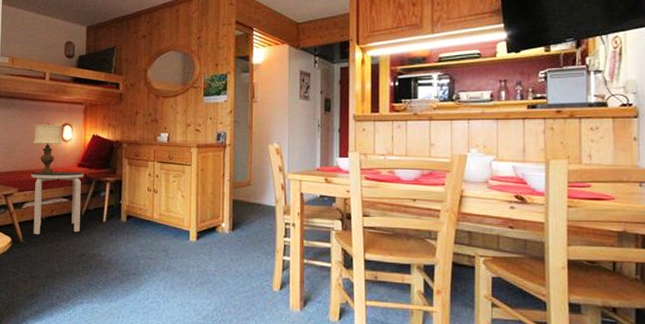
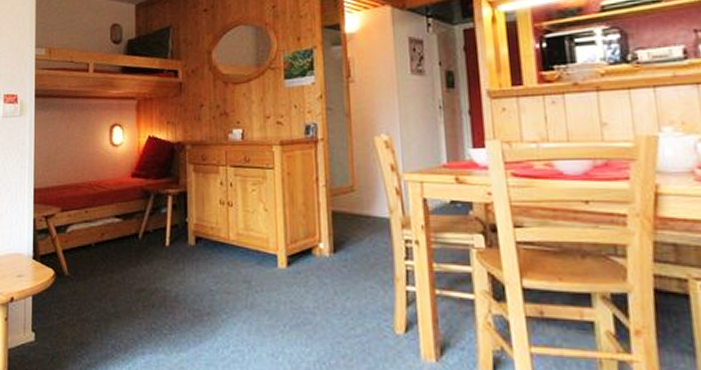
side table: present [31,172,84,235] -> none [76,184,140,266]
table lamp: present [33,123,63,175] -> none [77,125,112,189]

